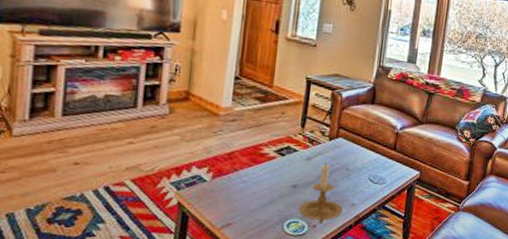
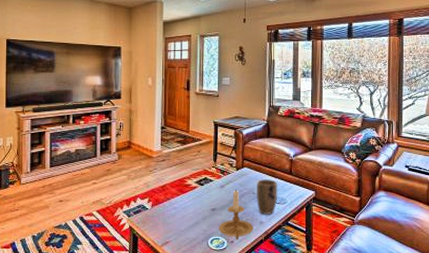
plant pot: none [350,153,378,196] -> present [257,179,278,215]

